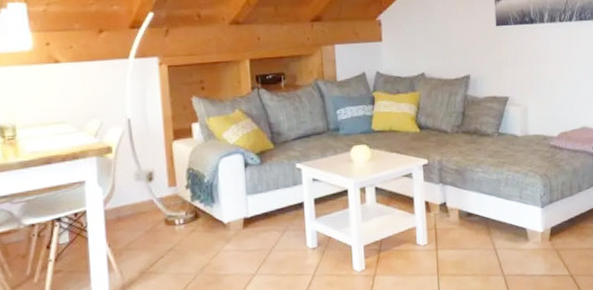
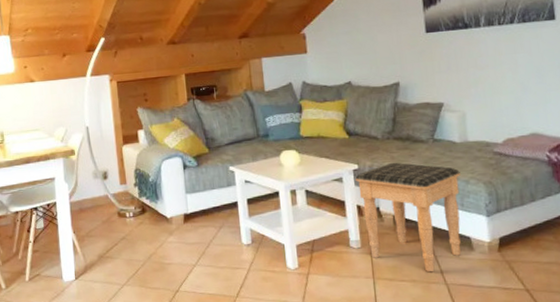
footstool: none [424,156,520,265] -> present [355,162,461,273]

